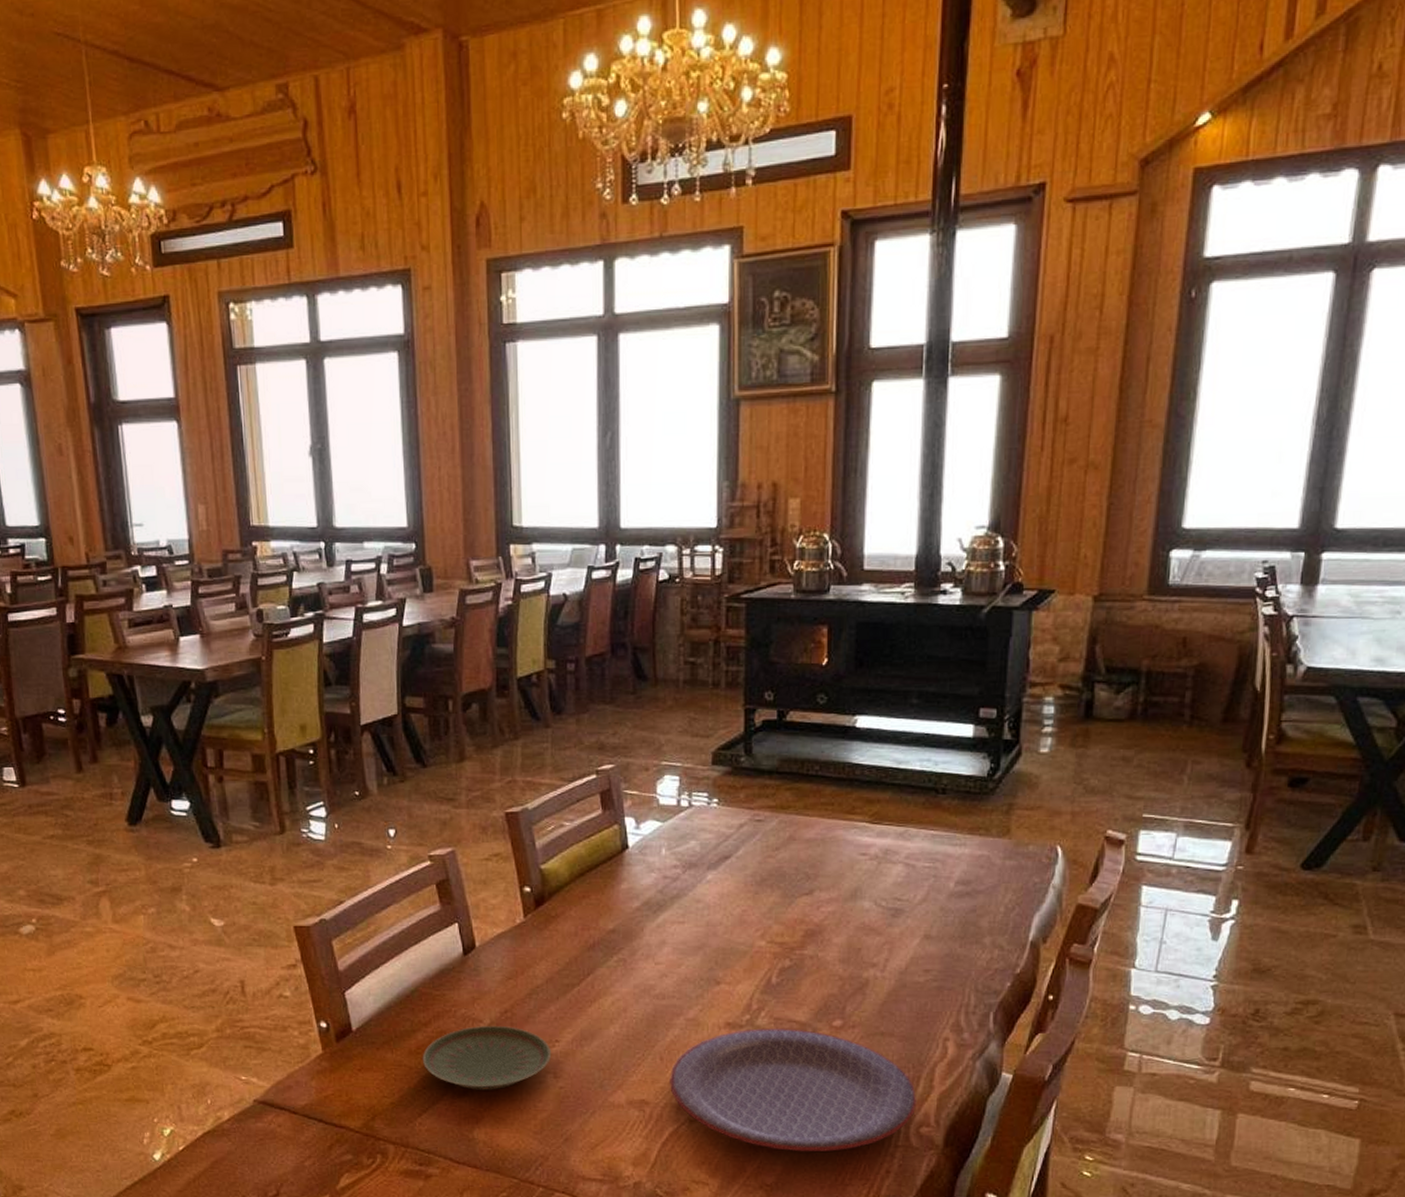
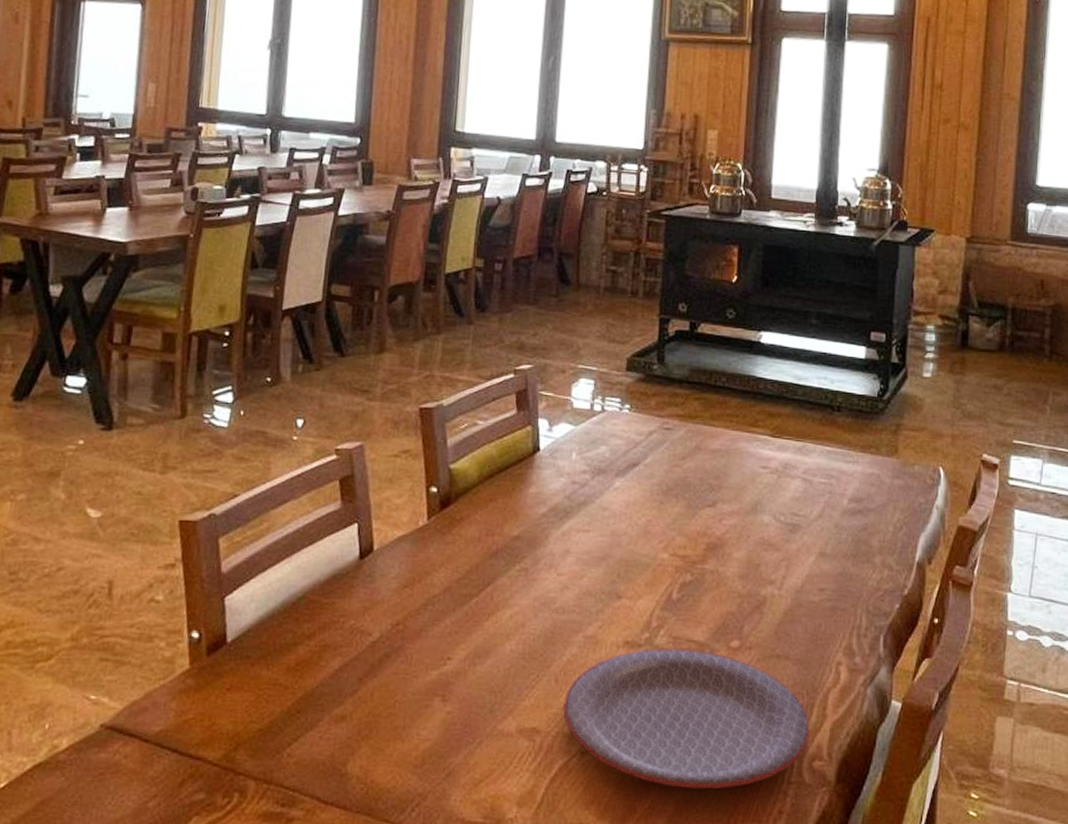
plate: present [422,1025,552,1090] -> none [300,639,442,715]

